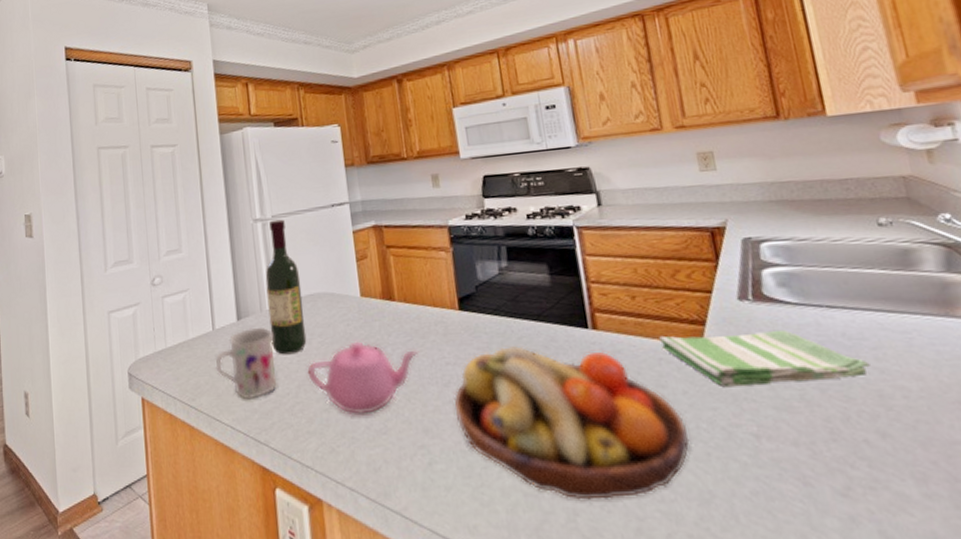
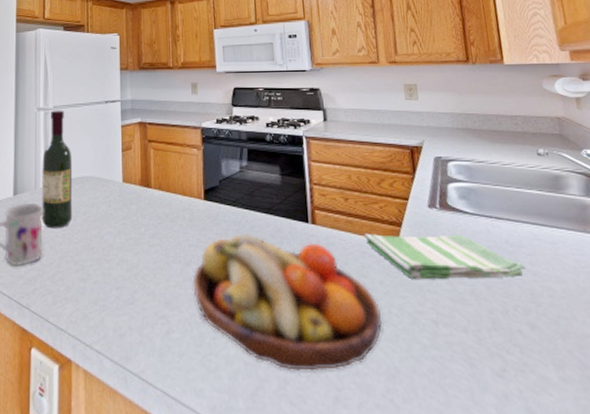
teapot: present [306,339,419,416] -> none [69,219,168,287]

